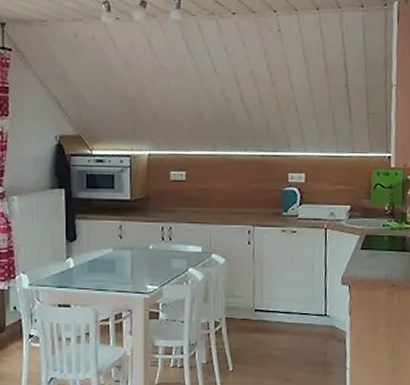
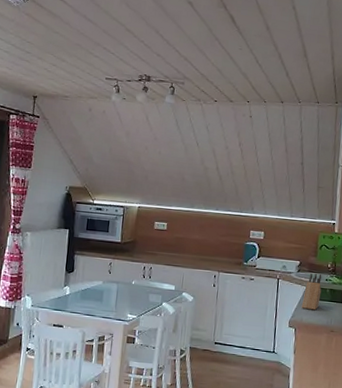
knife block: none [355,218,378,263] -> present [301,273,322,311]

